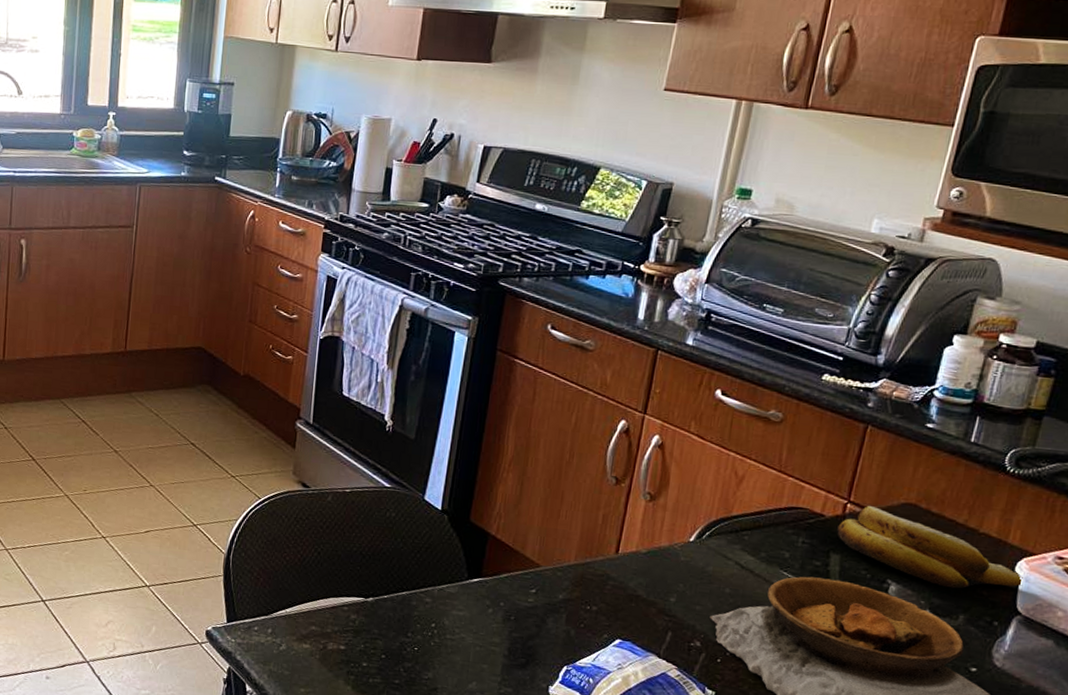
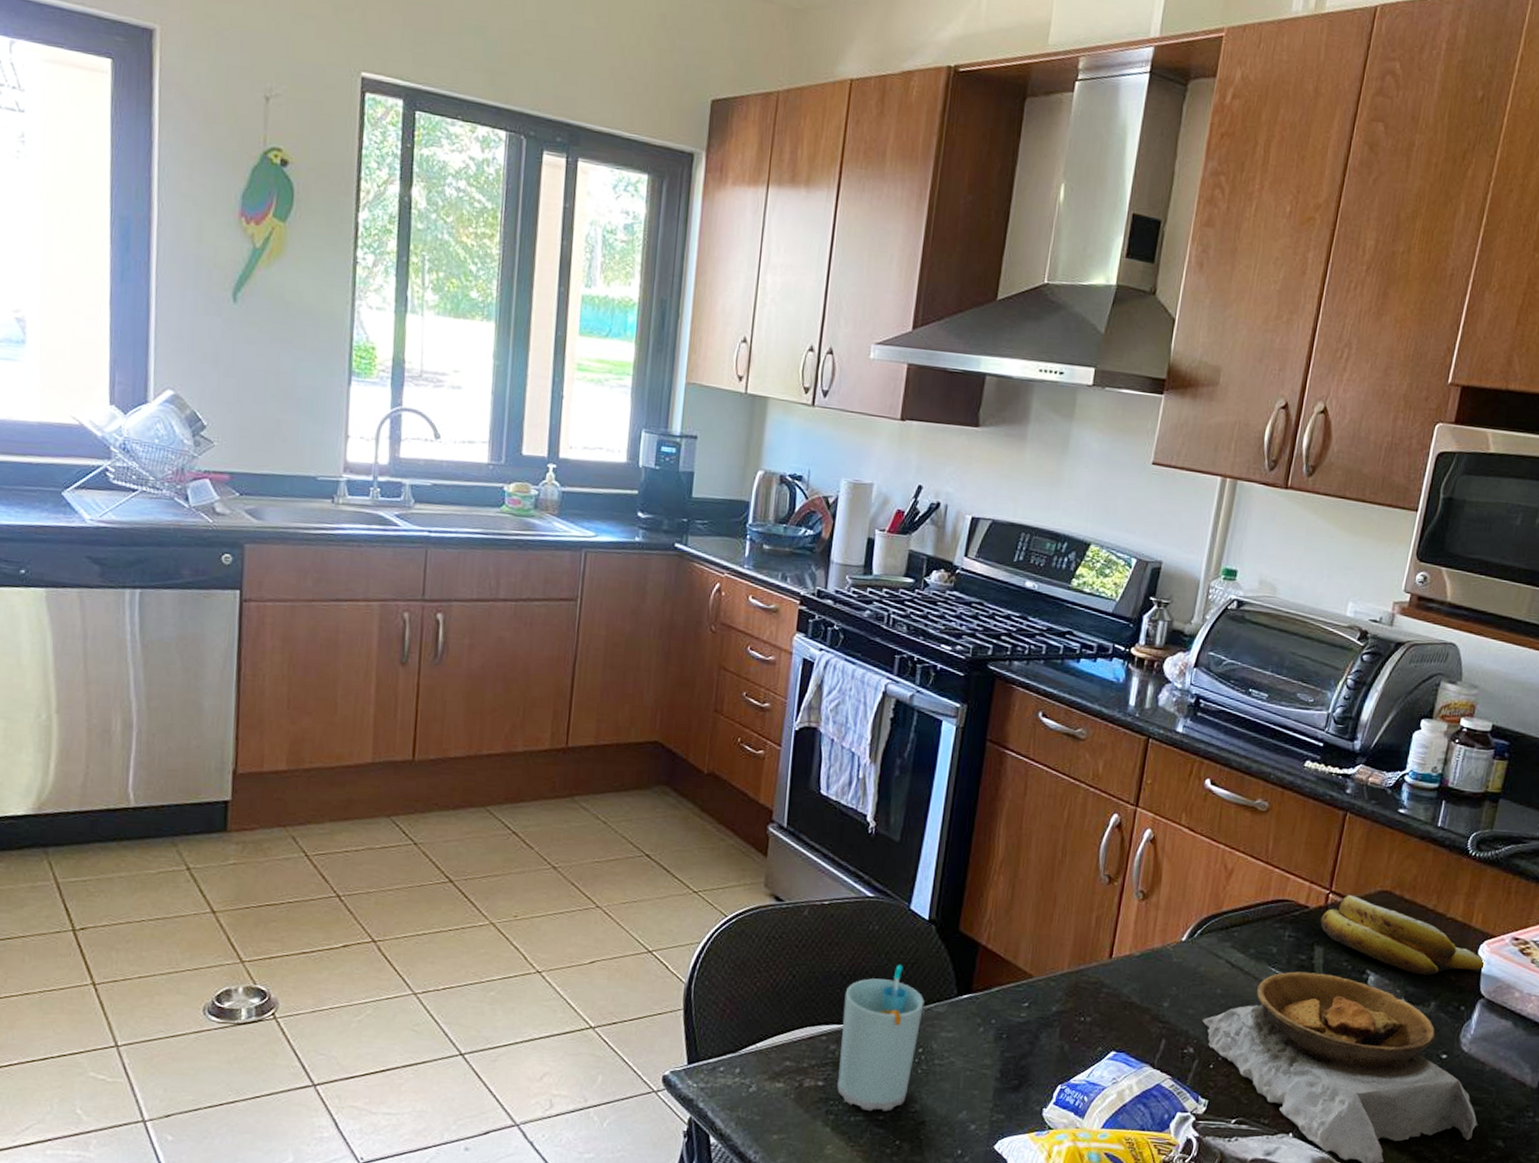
cup: none [357,548,437,677] -> present [837,964,924,1112]

